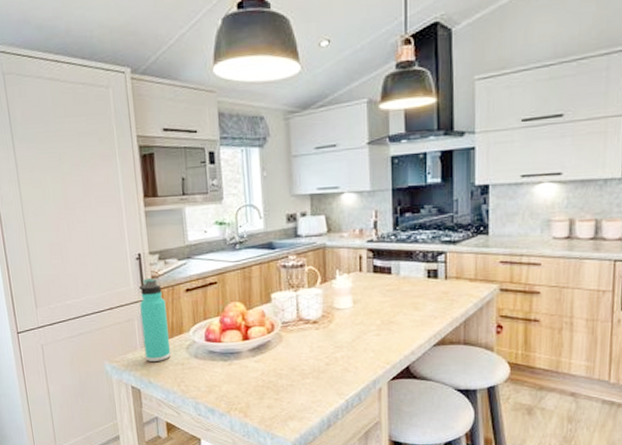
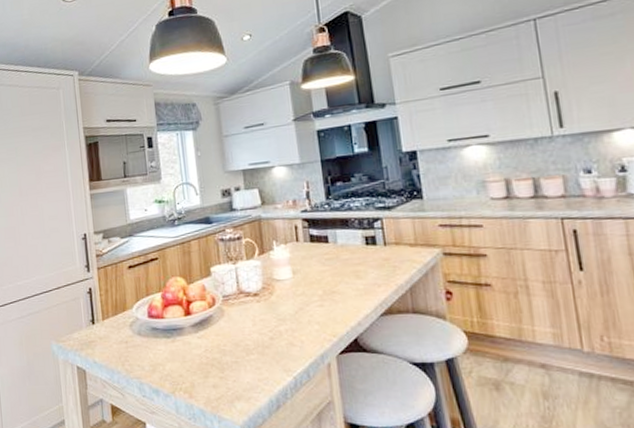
thermos bottle: present [140,277,171,361] -> none [85,256,116,340]

